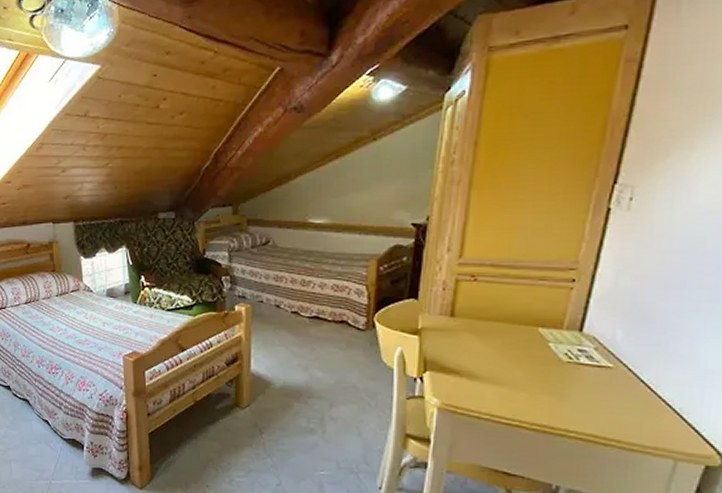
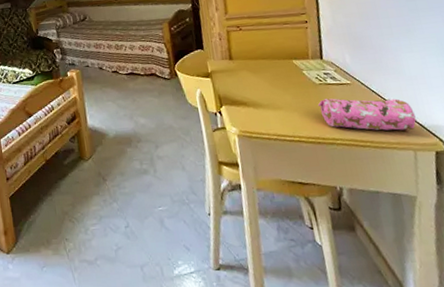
pencil case: none [557,381,693,435] -> present [317,98,416,131]

